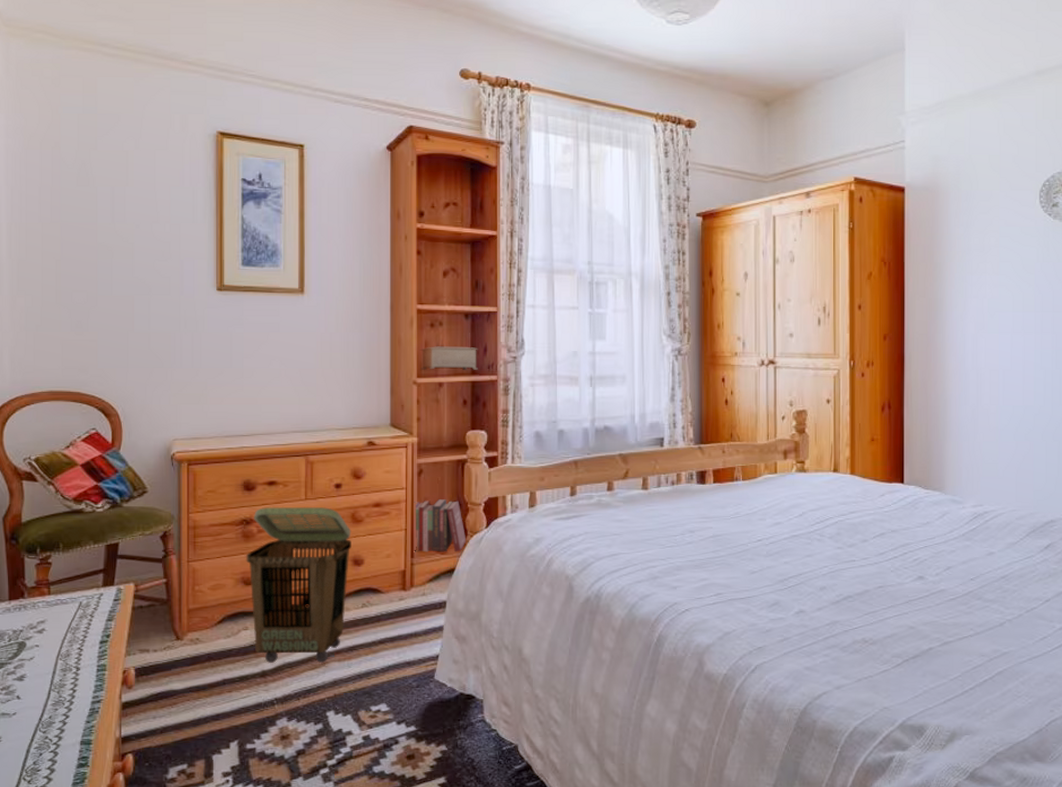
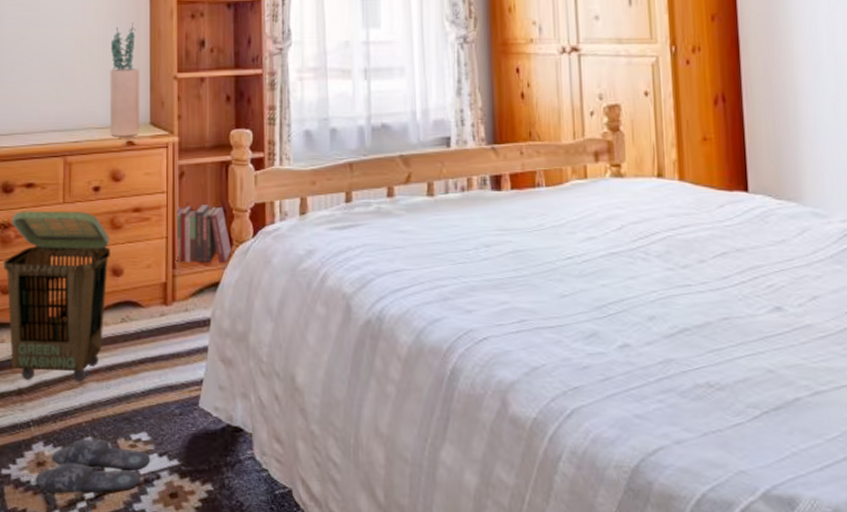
slippers: none [280,712,389,763] -> present [36,438,150,494]
vase: none [350,329,380,437] -> present [109,22,139,137]
decorative box: present [419,346,478,371] -> none [180,38,242,65]

